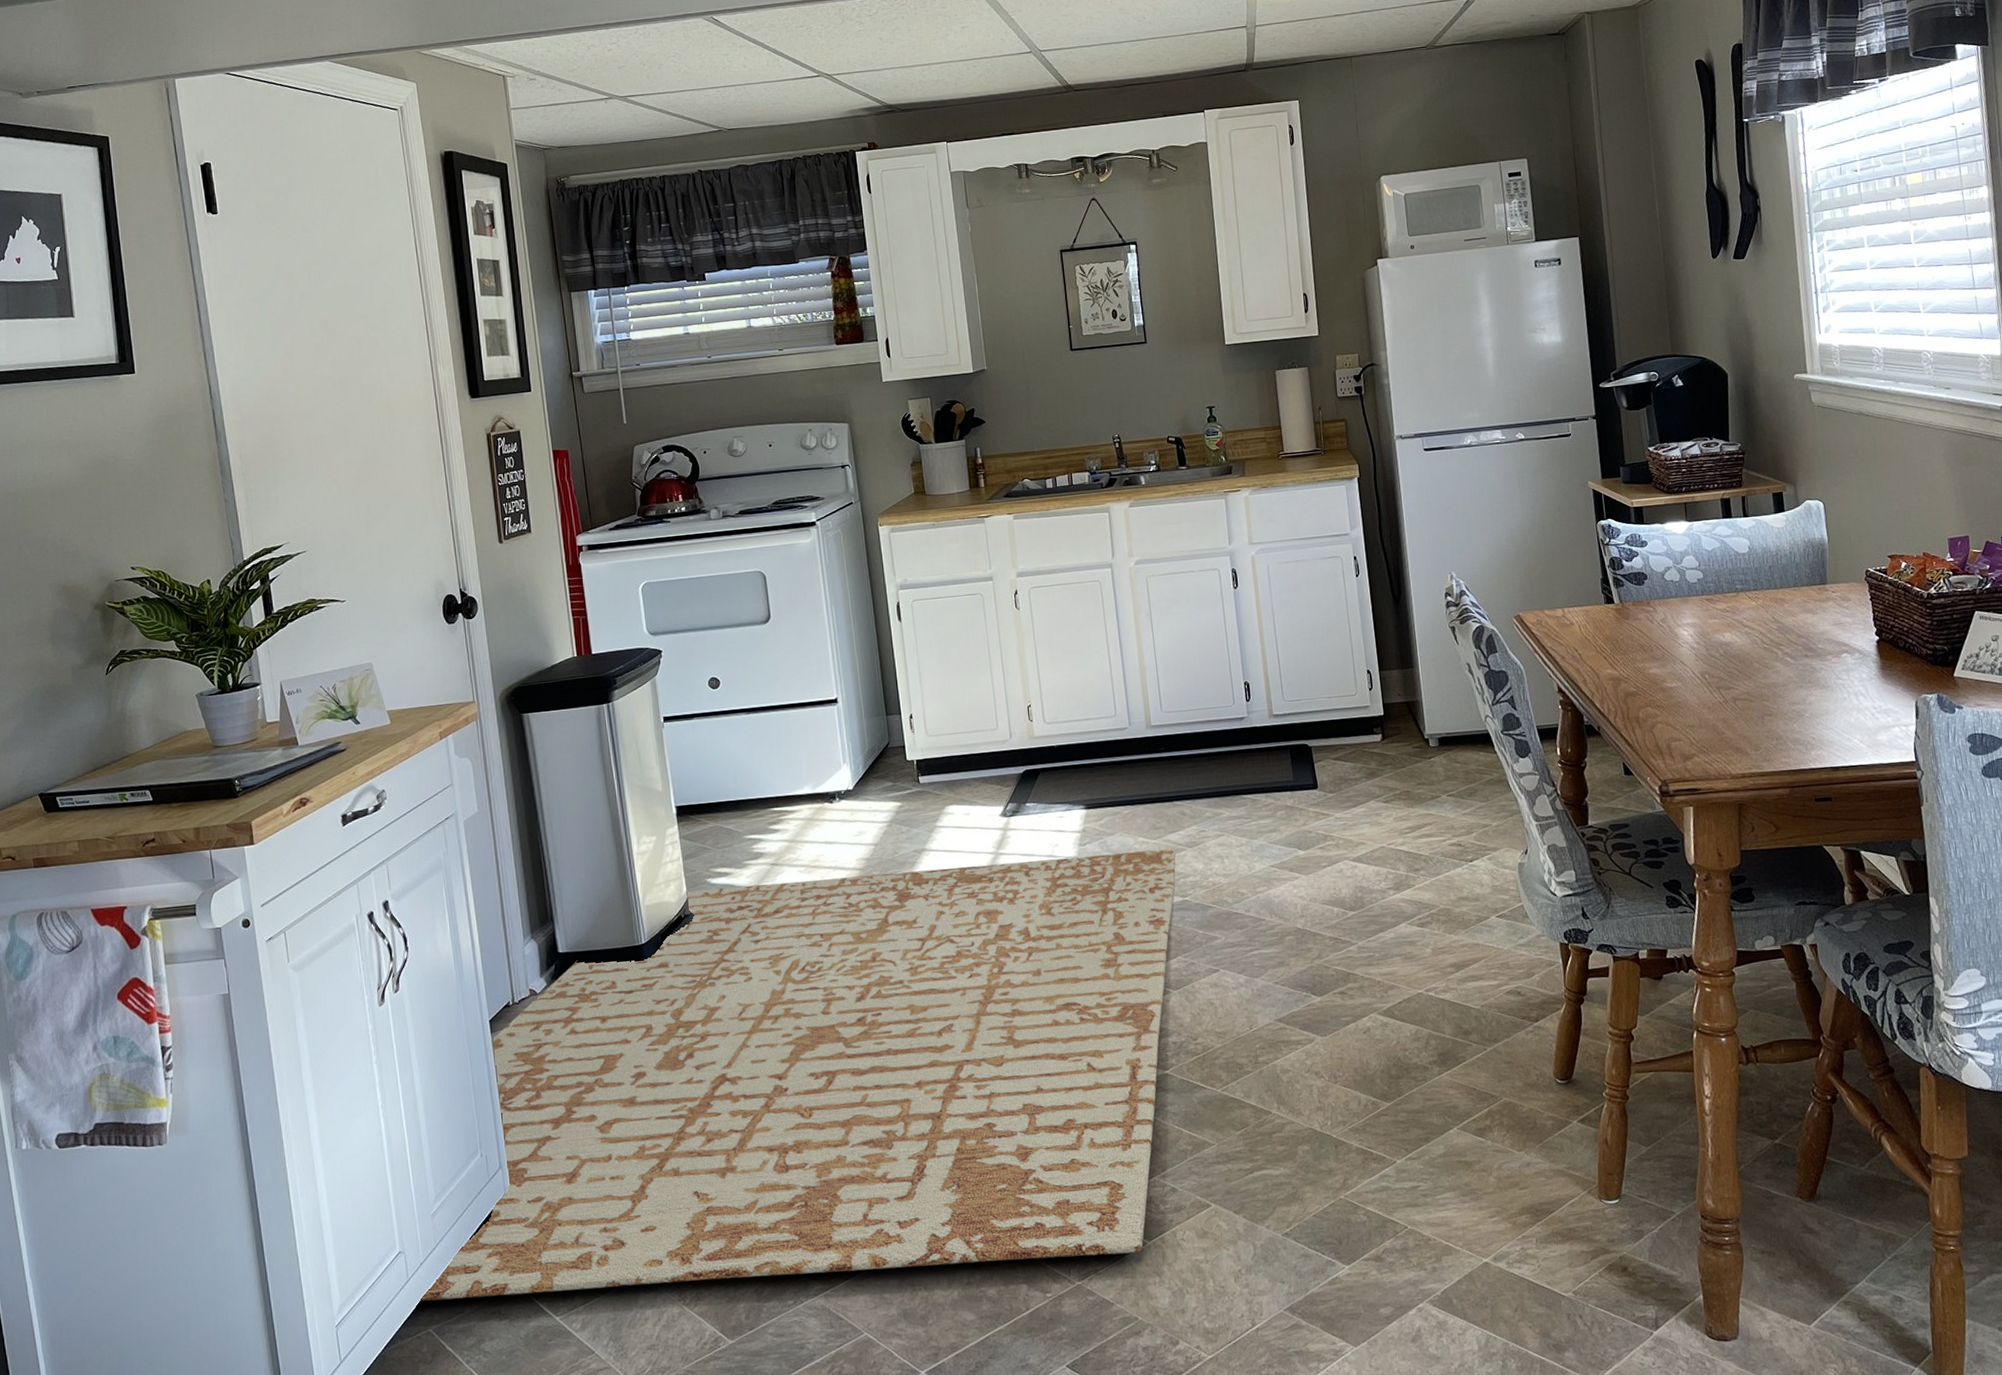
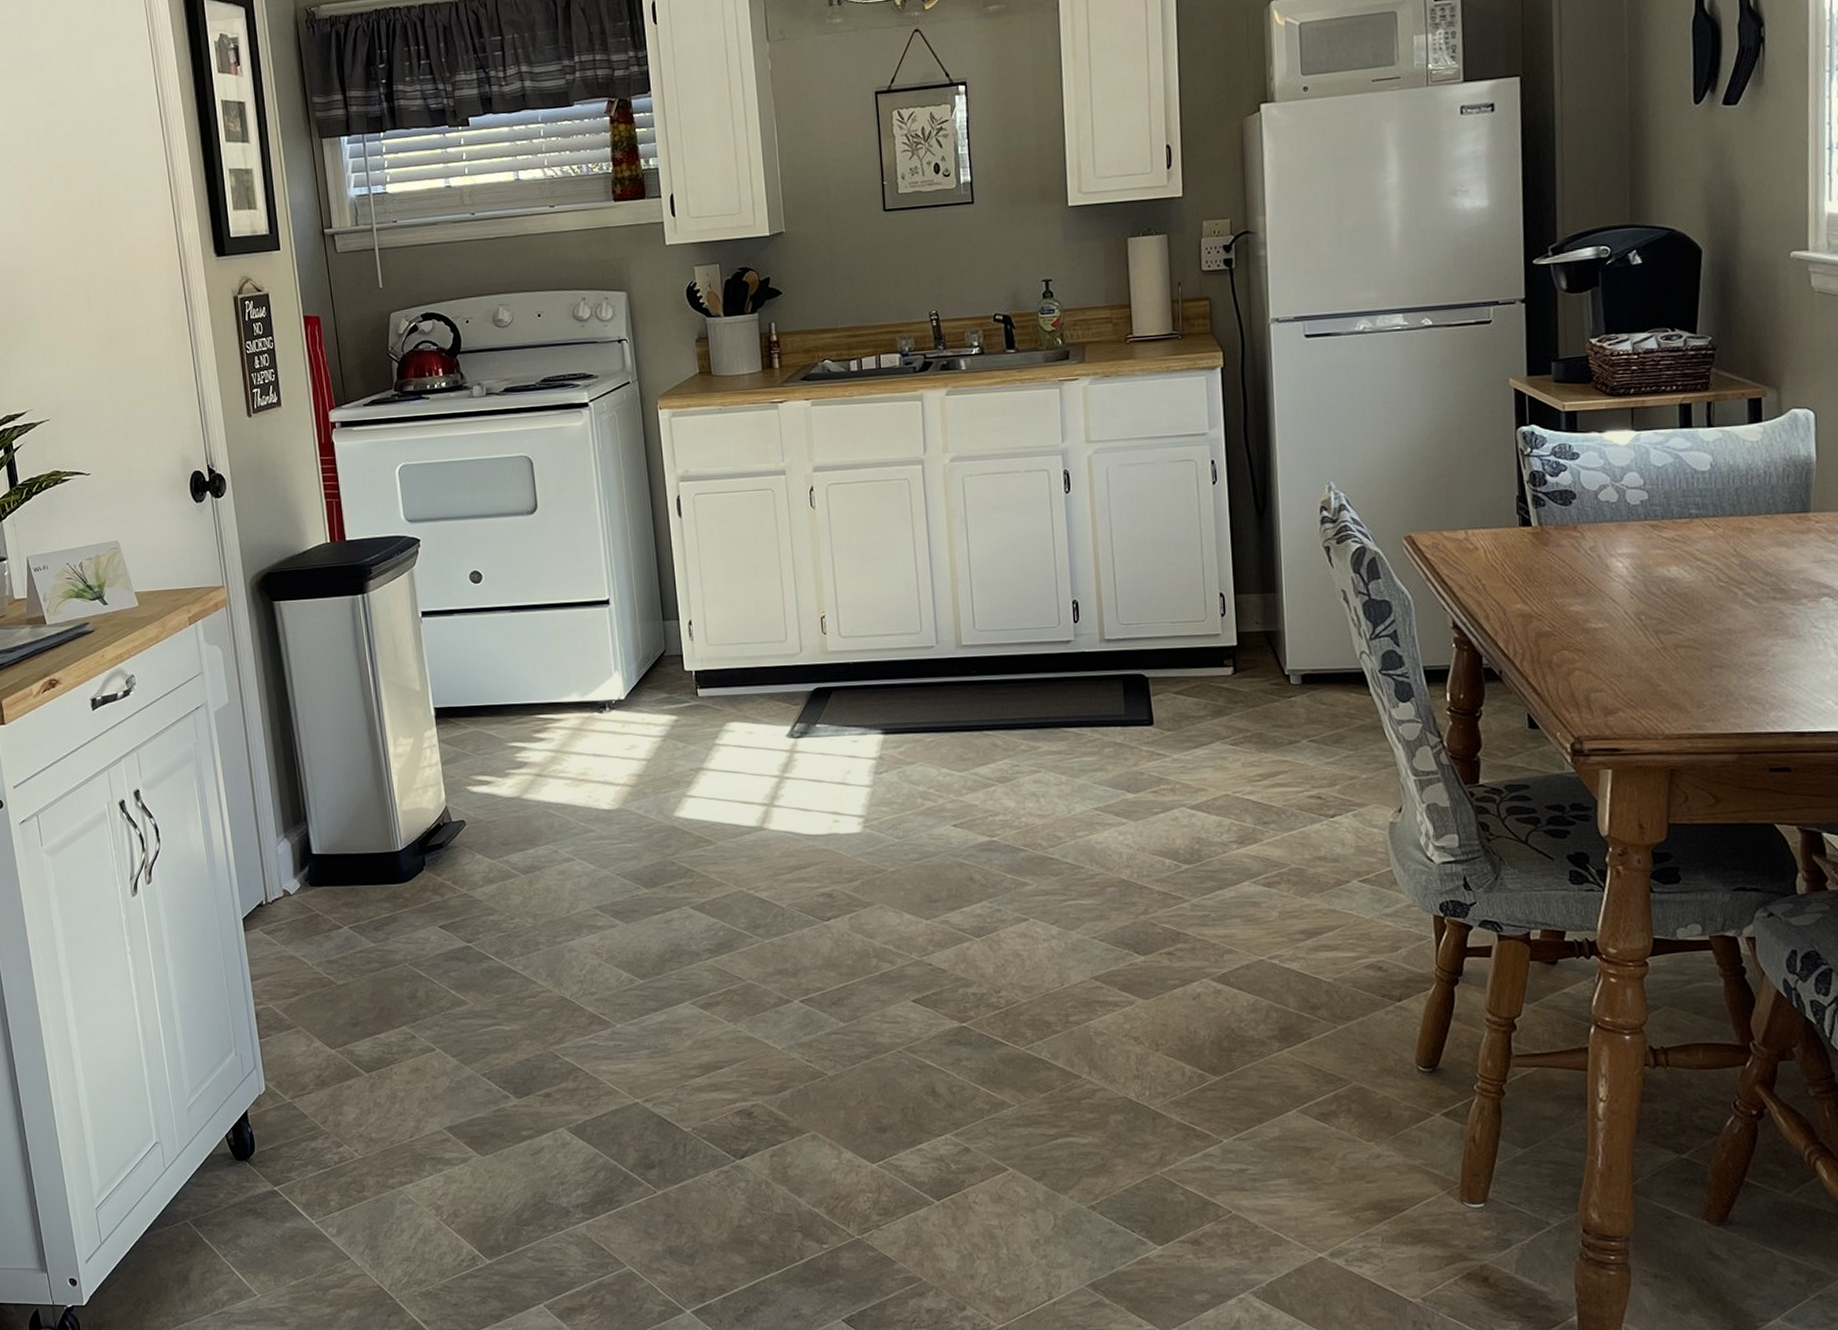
rug: present [418,848,1176,1302] -> none [175,782,985,1211]

